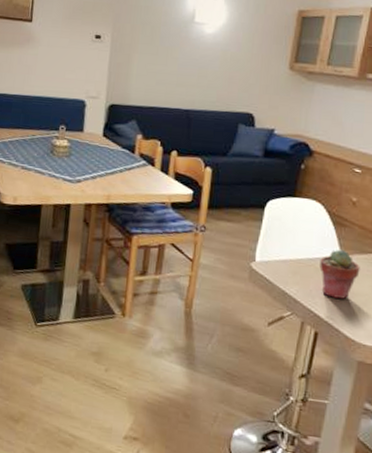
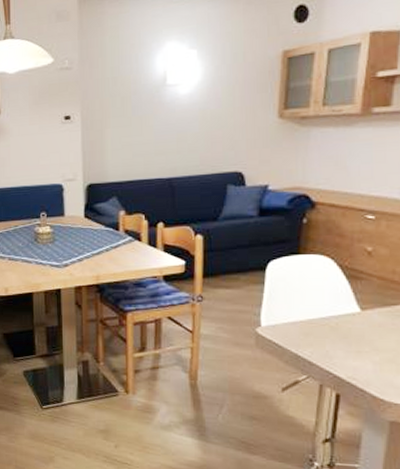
potted succulent: present [320,249,360,299] -> none [335,304,383,357]

